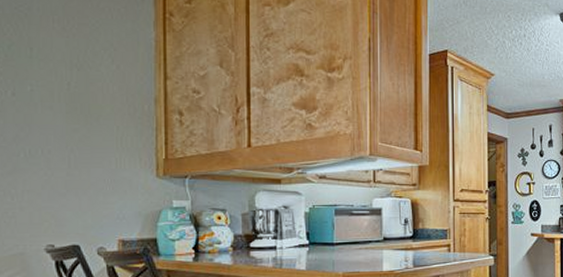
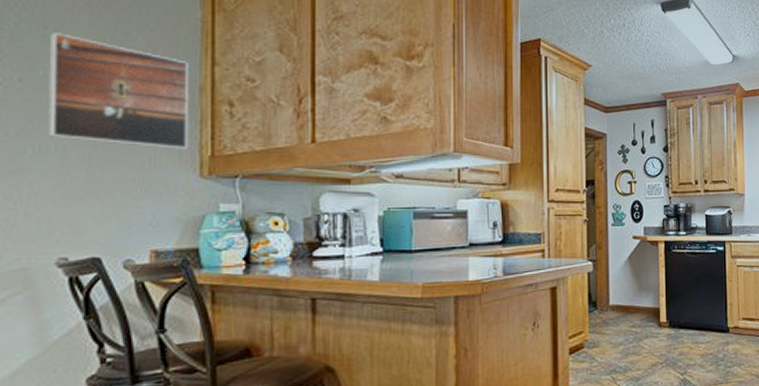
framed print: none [35,53,147,153] -> present [48,32,189,149]

